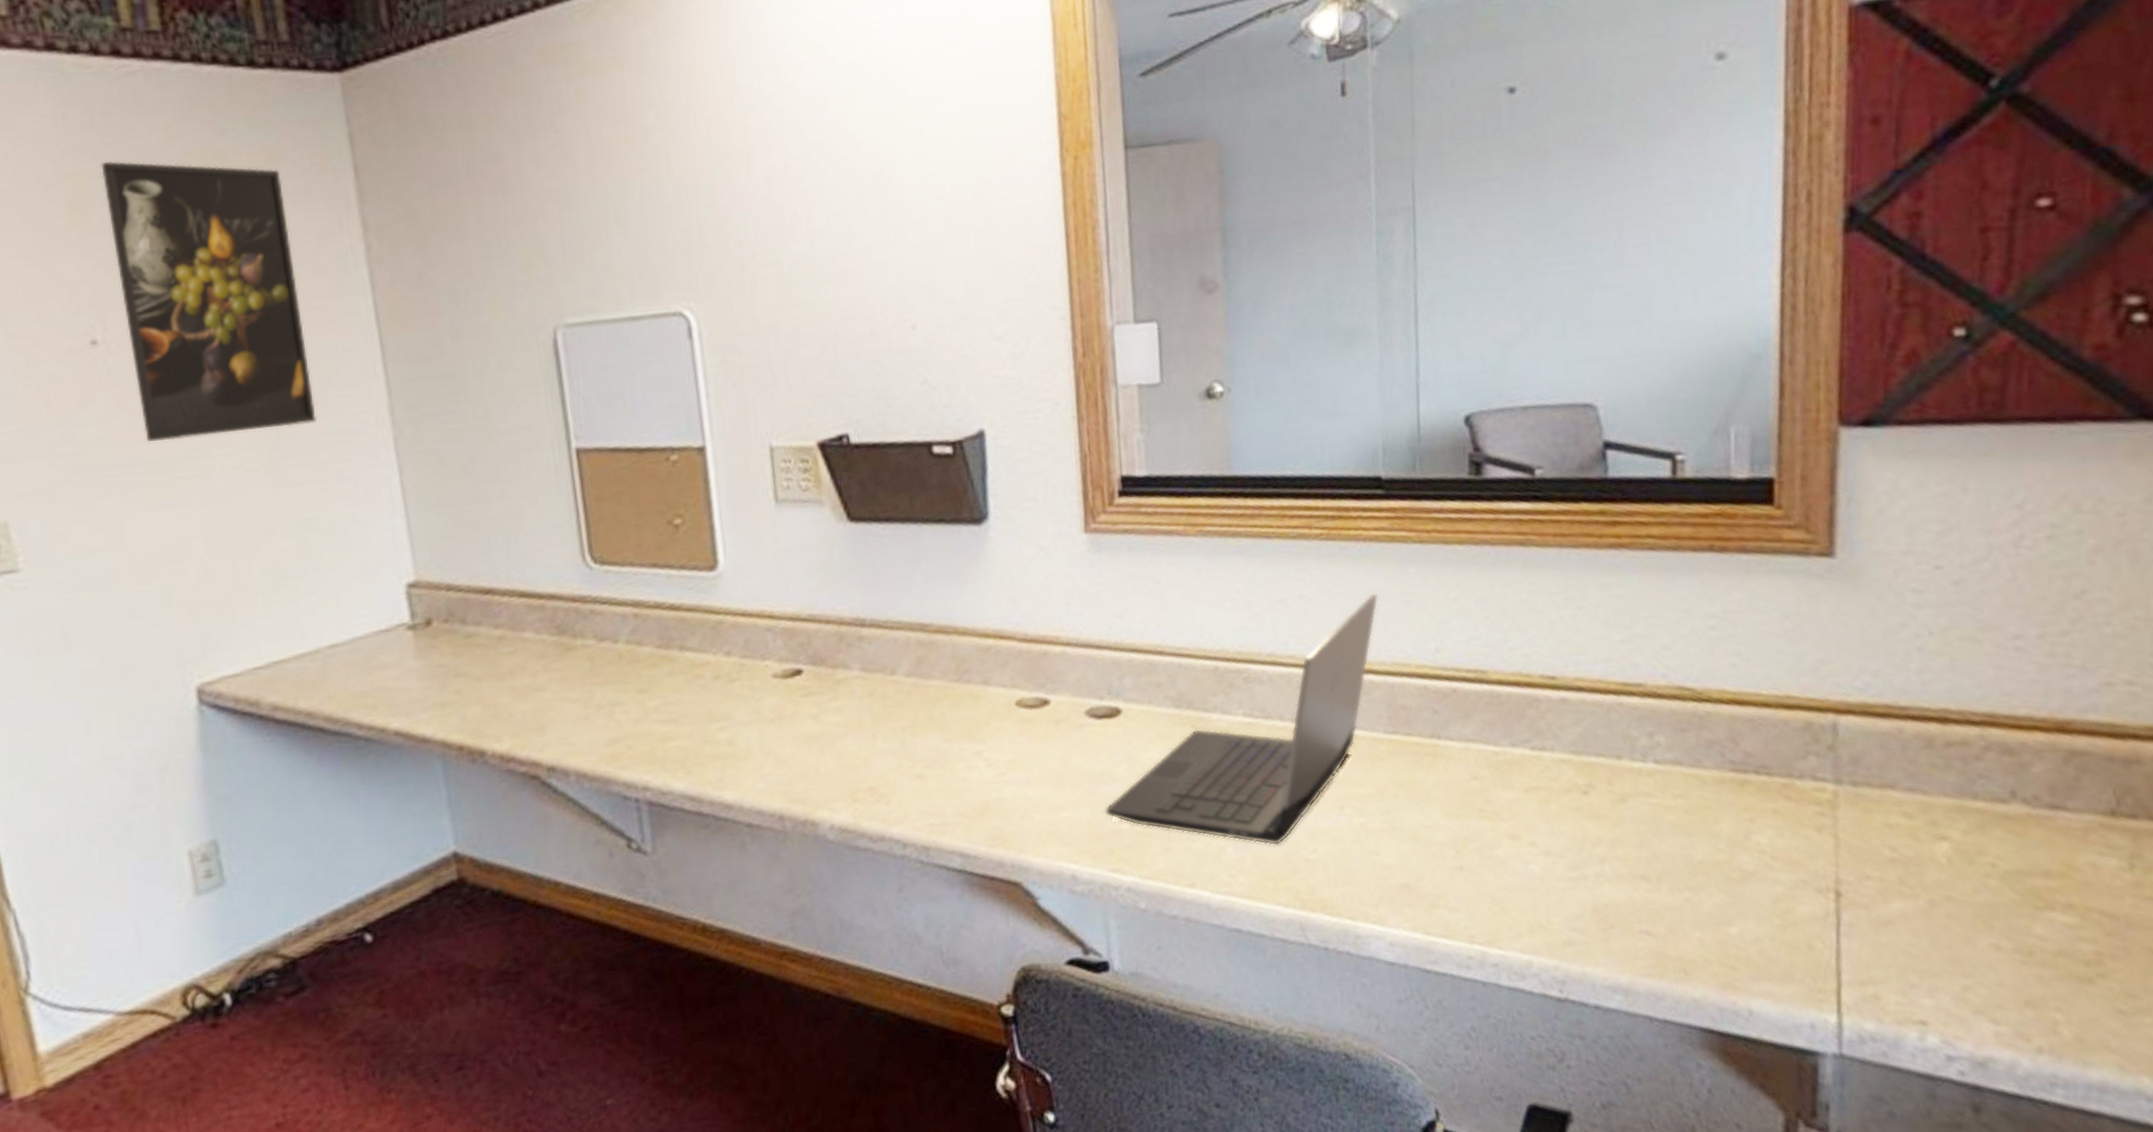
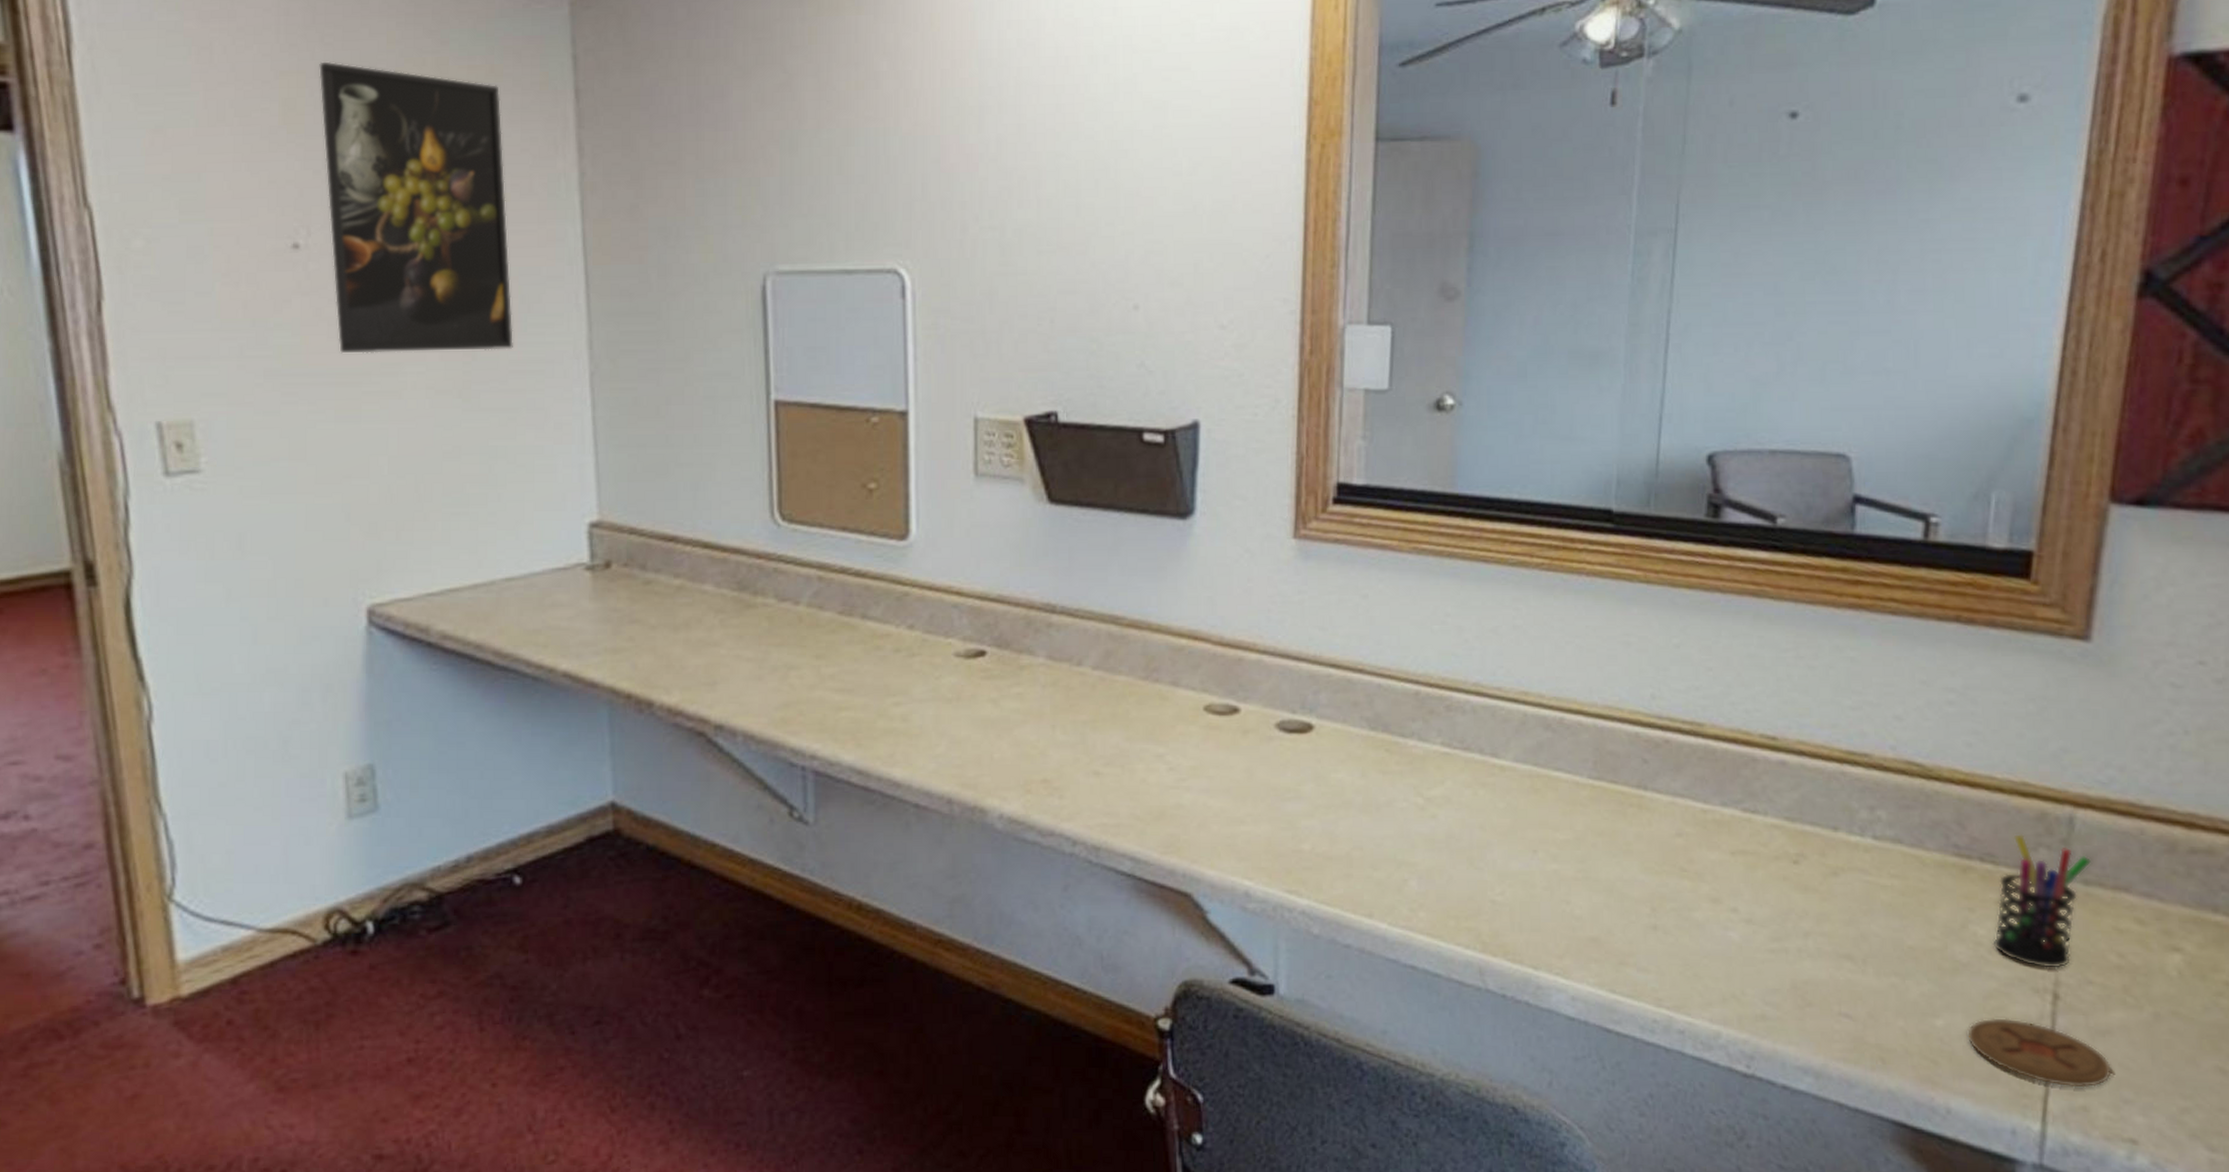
laptop computer: present [1104,593,1379,846] -> none [1285,631,1596,884]
coaster: none [1759,919,1897,979] -> present [1966,1018,2113,1088]
pen holder: none [1775,744,1858,869] -> present [1993,833,2092,968]

